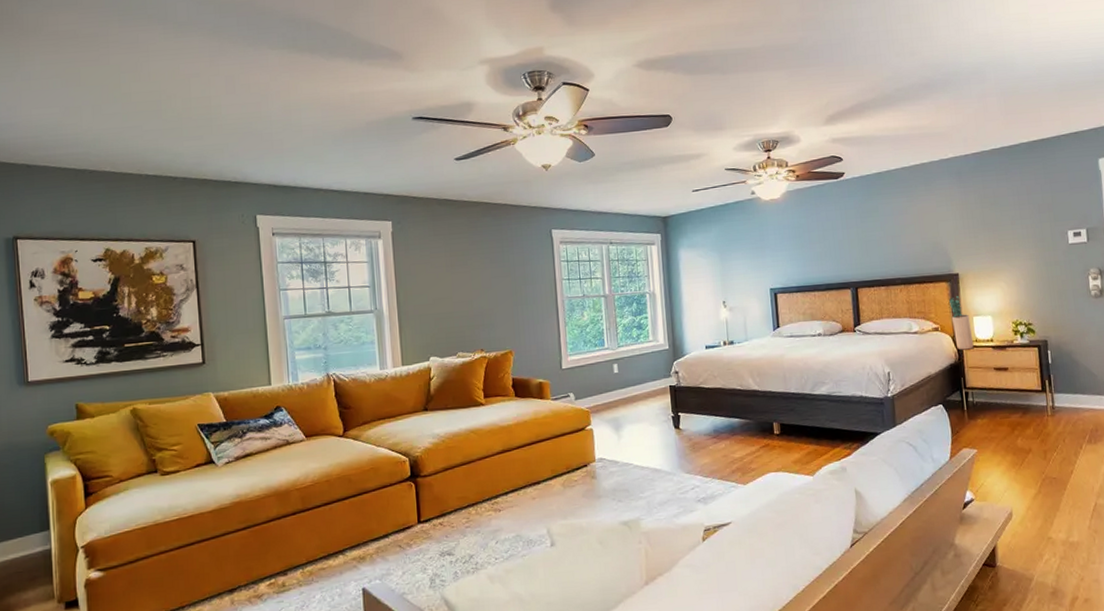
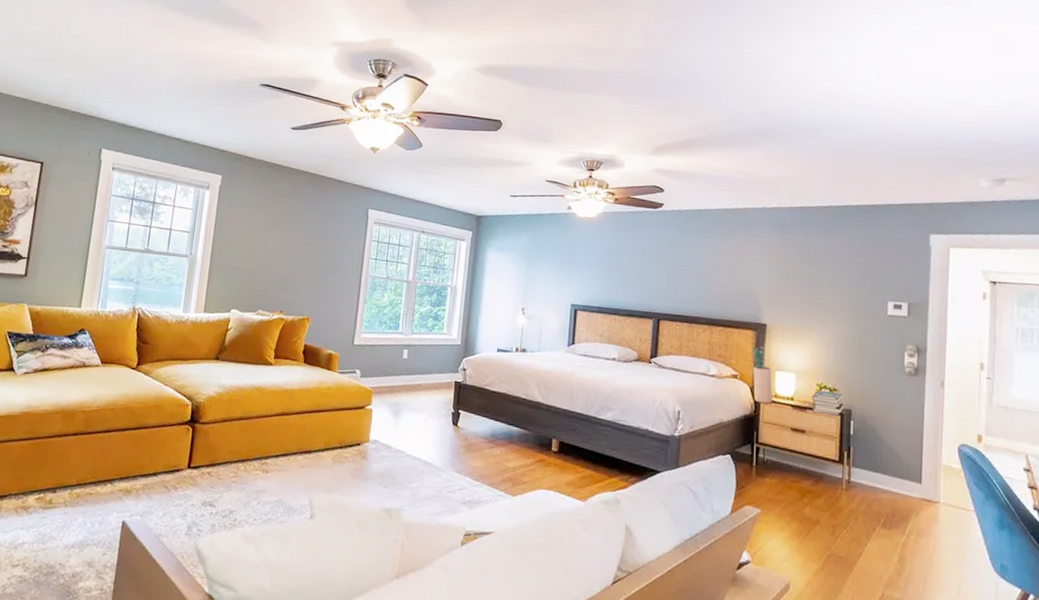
books: none [1009,326,1040,350] -> present [812,390,844,415]

